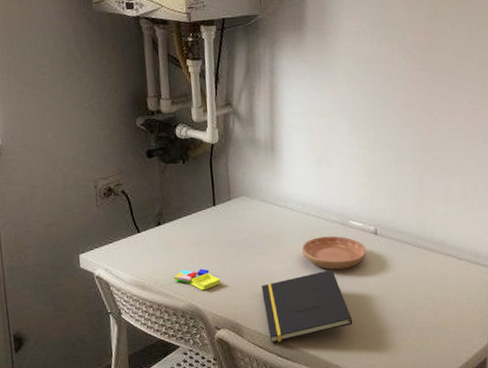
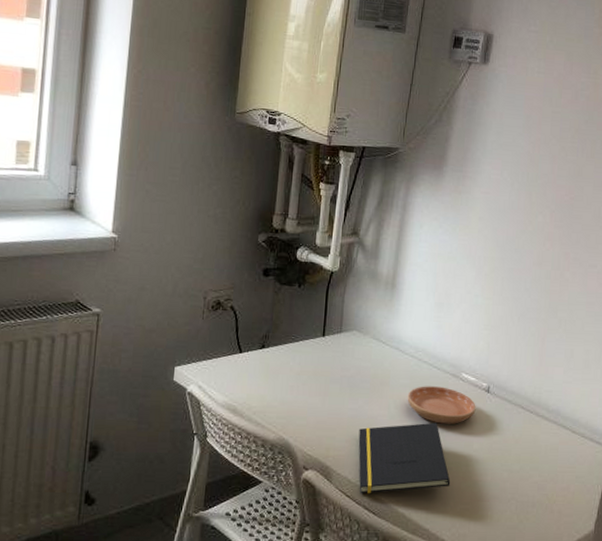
sticky notes: present [174,268,221,291] -> none [269,399,317,425]

